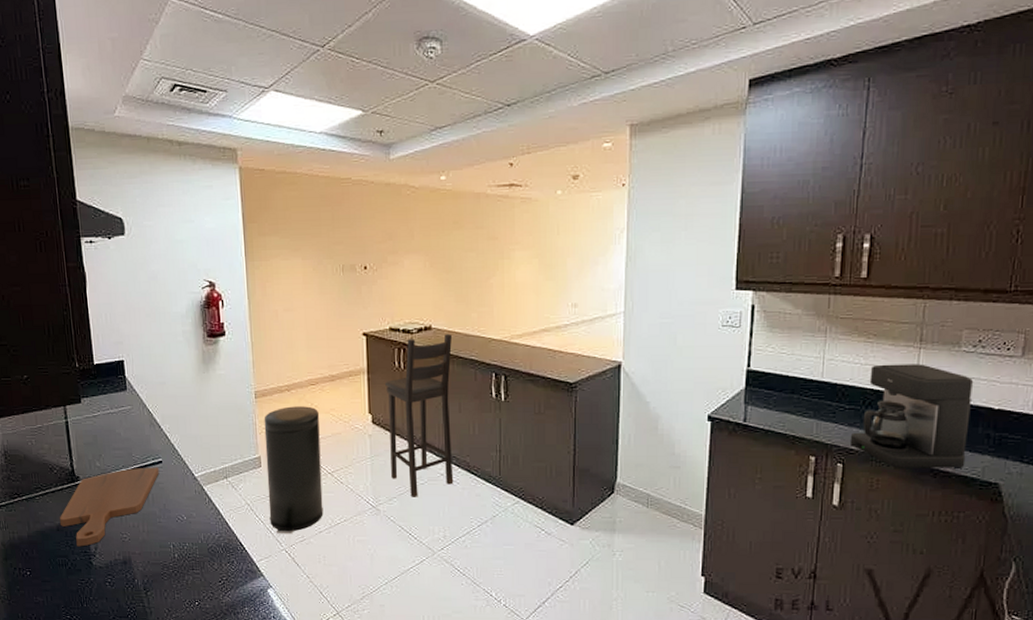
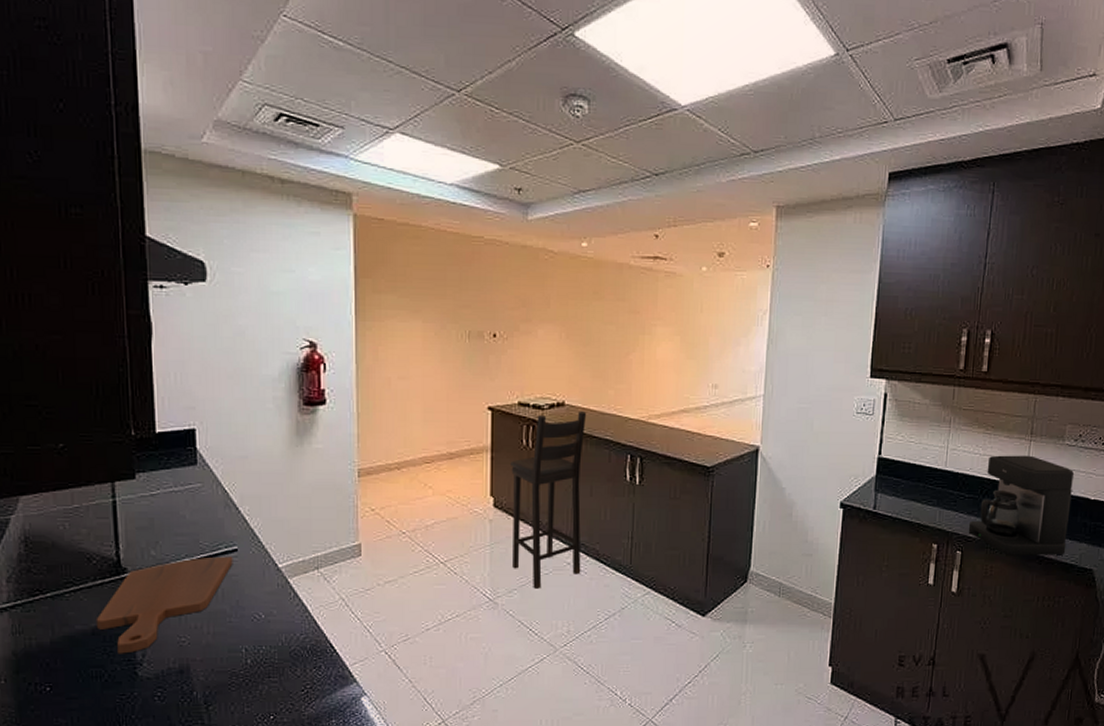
pedal bin: present [264,406,323,533] -> none [367,487,433,632]

